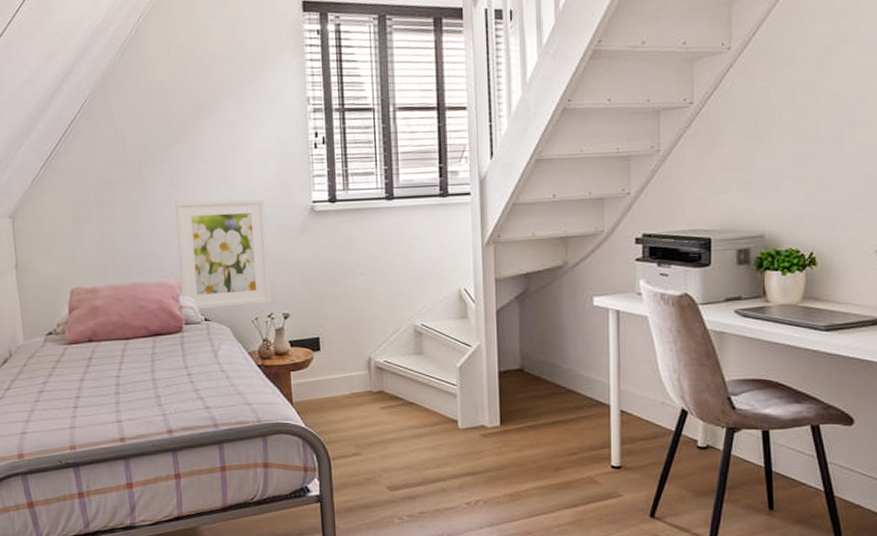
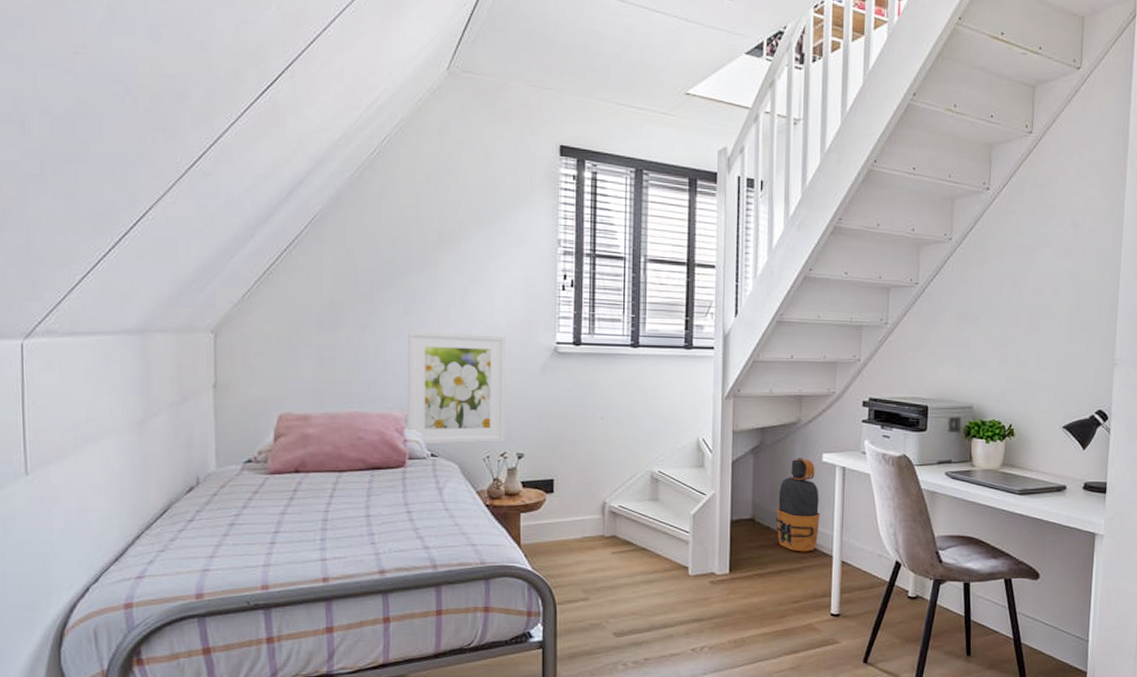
water bottle: none [545,303,595,402] -> present [775,458,821,552]

